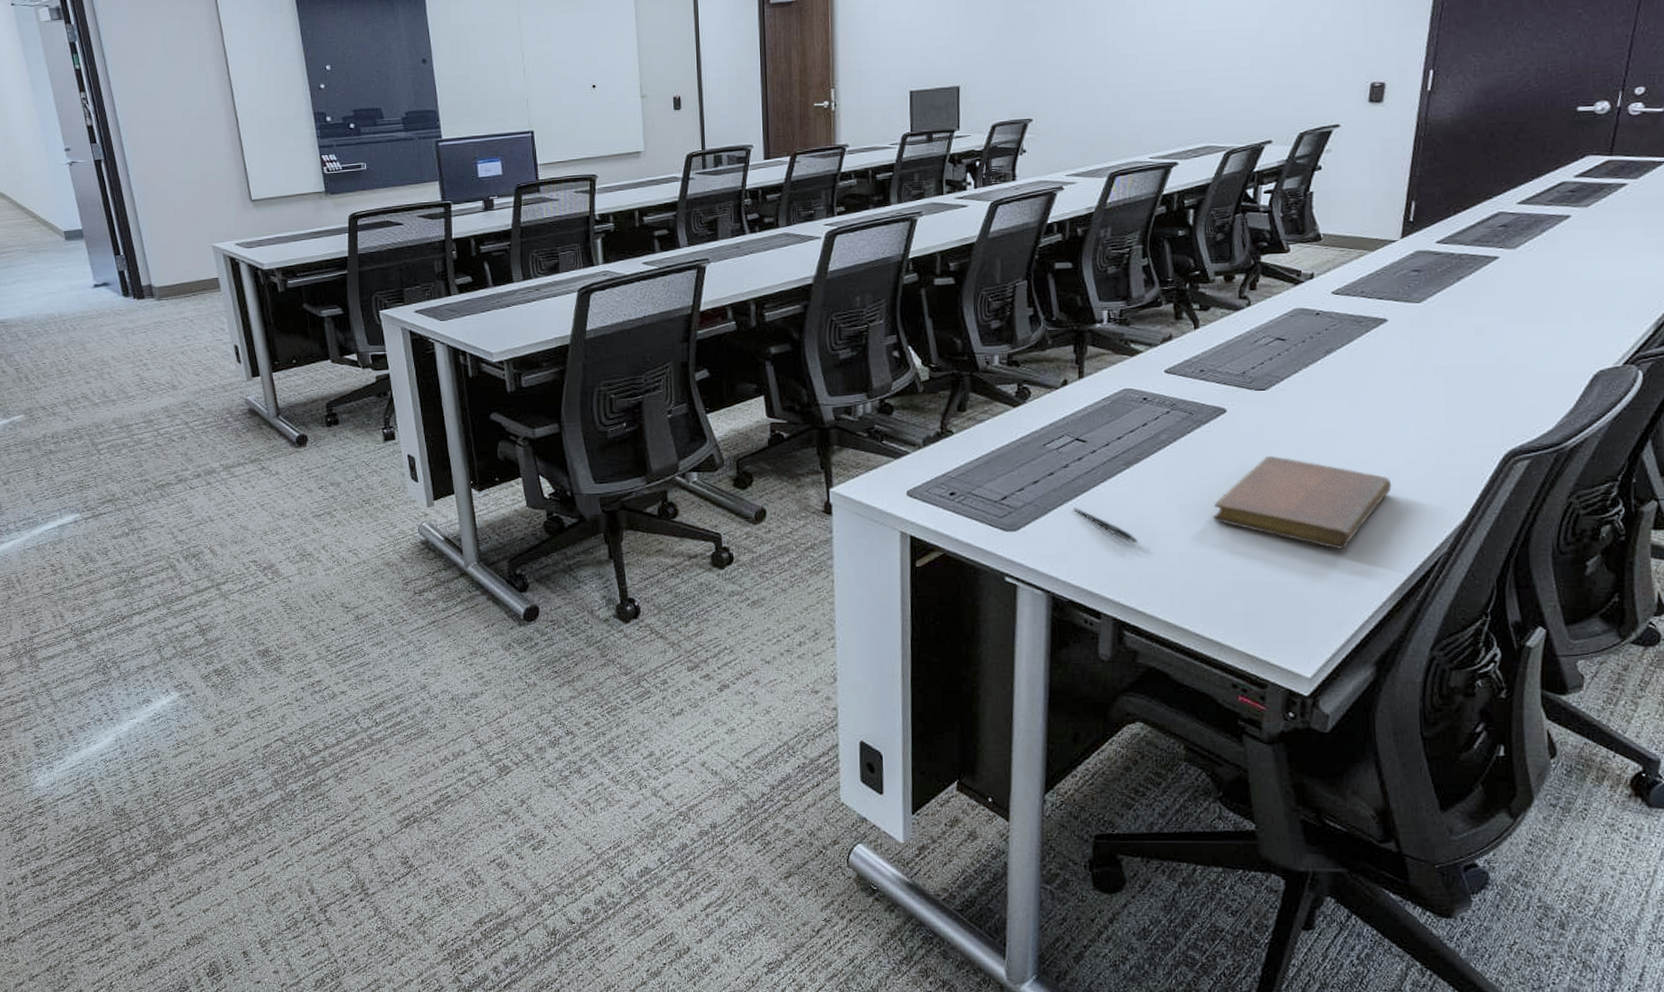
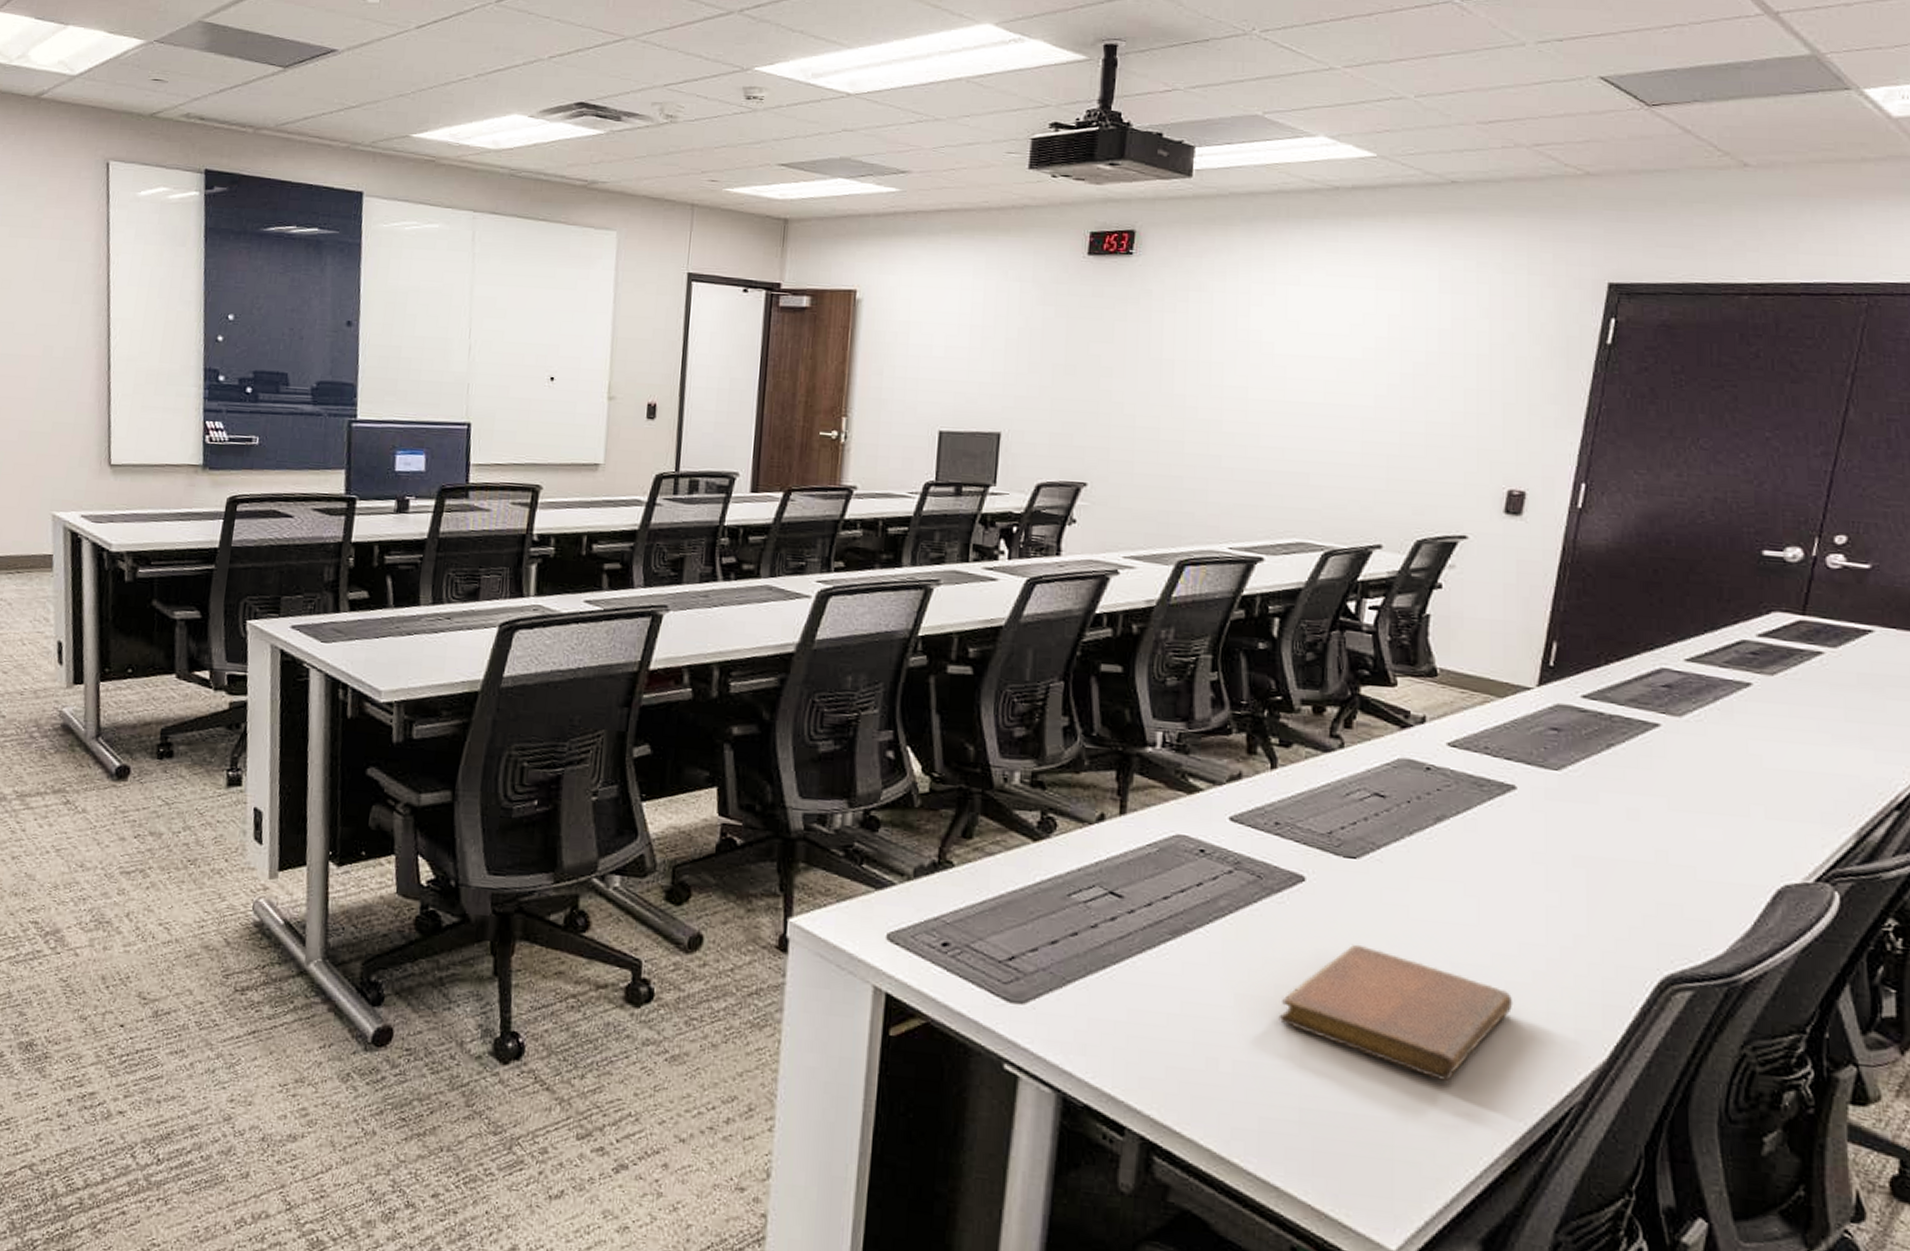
pen: present [1074,508,1137,544] -> none [1100,982,1179,1040]

